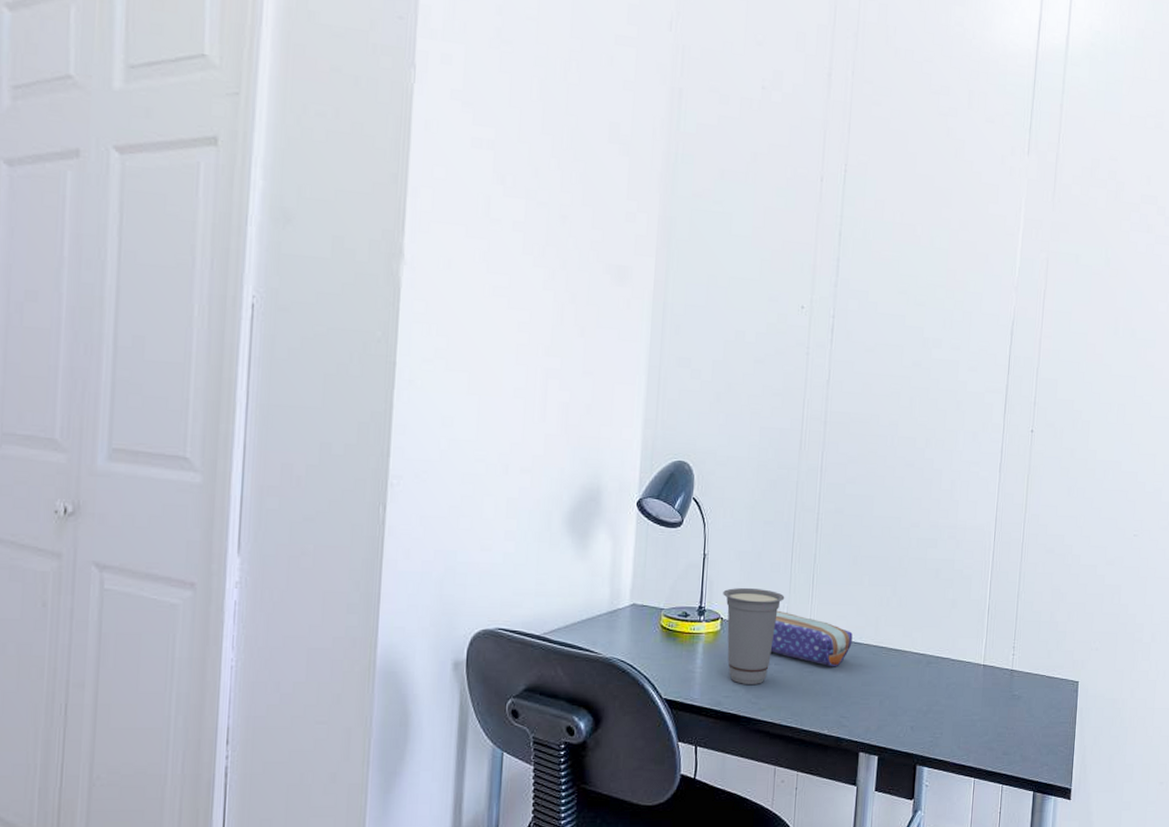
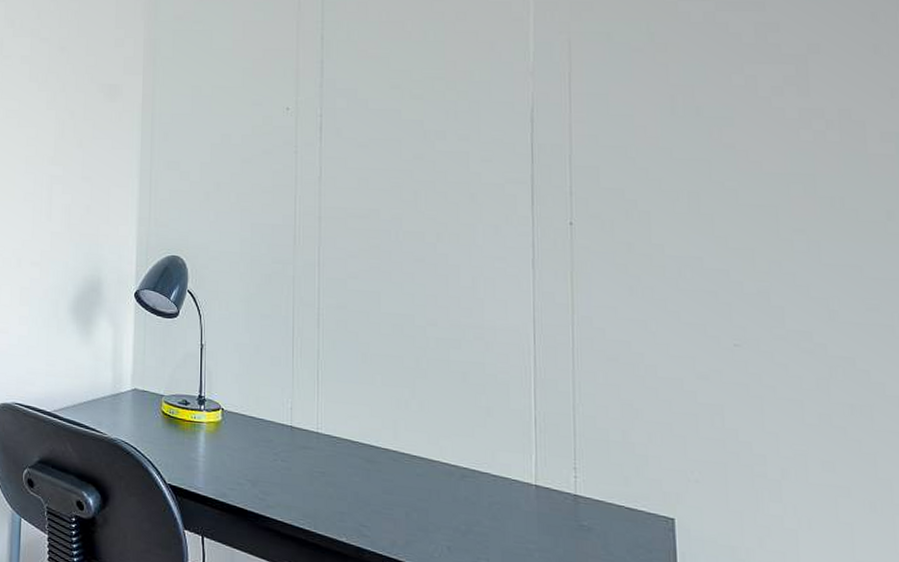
cup: present [723,587,785,684] -> none [222,379,288,480]
pencil case: present [770,610,853,667] -> none [275,405,367,471]

